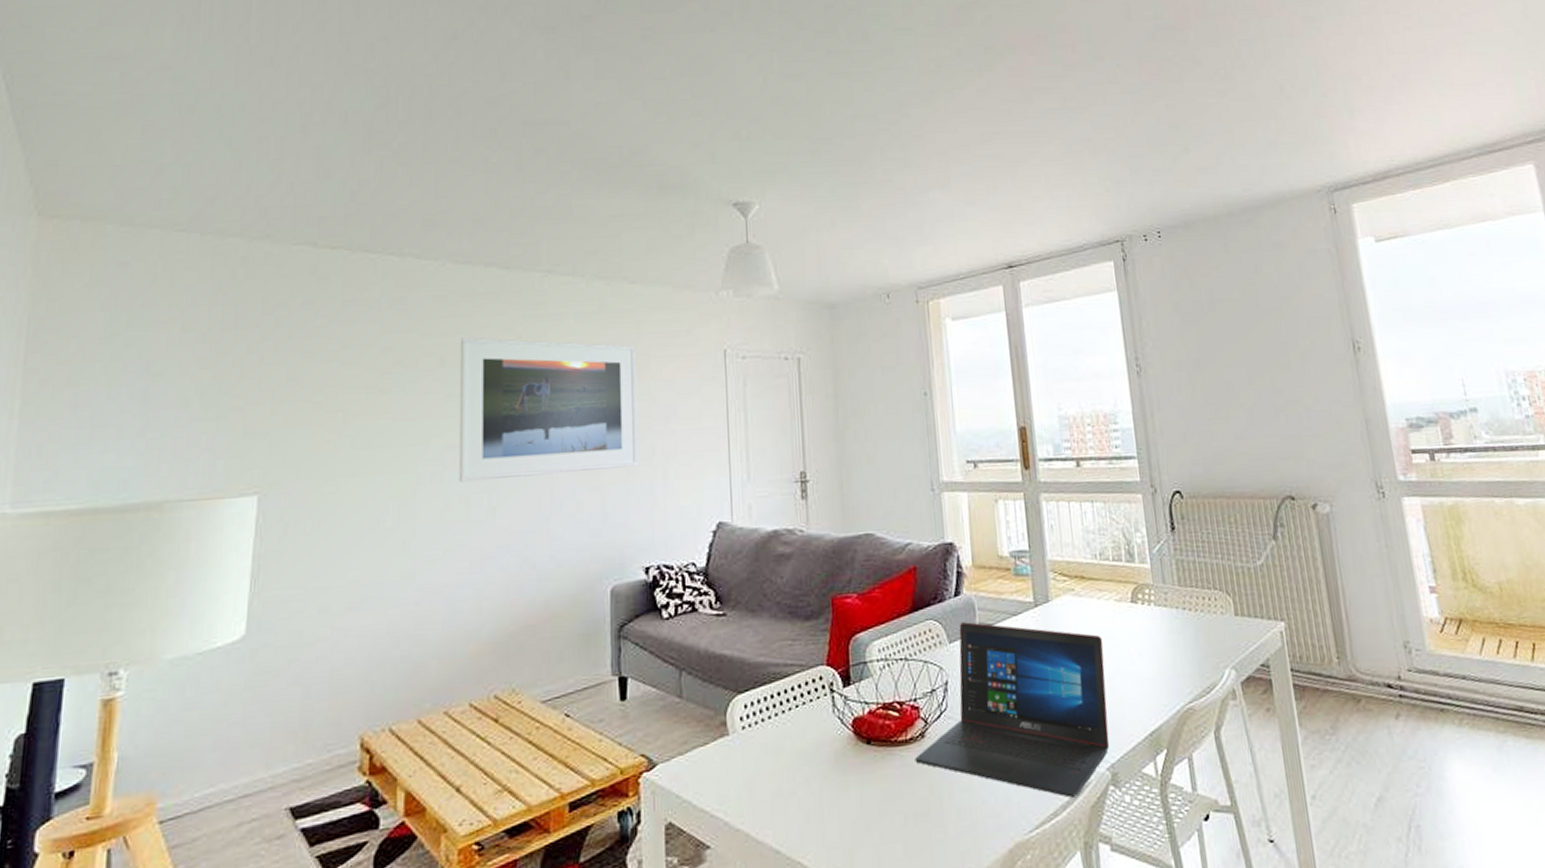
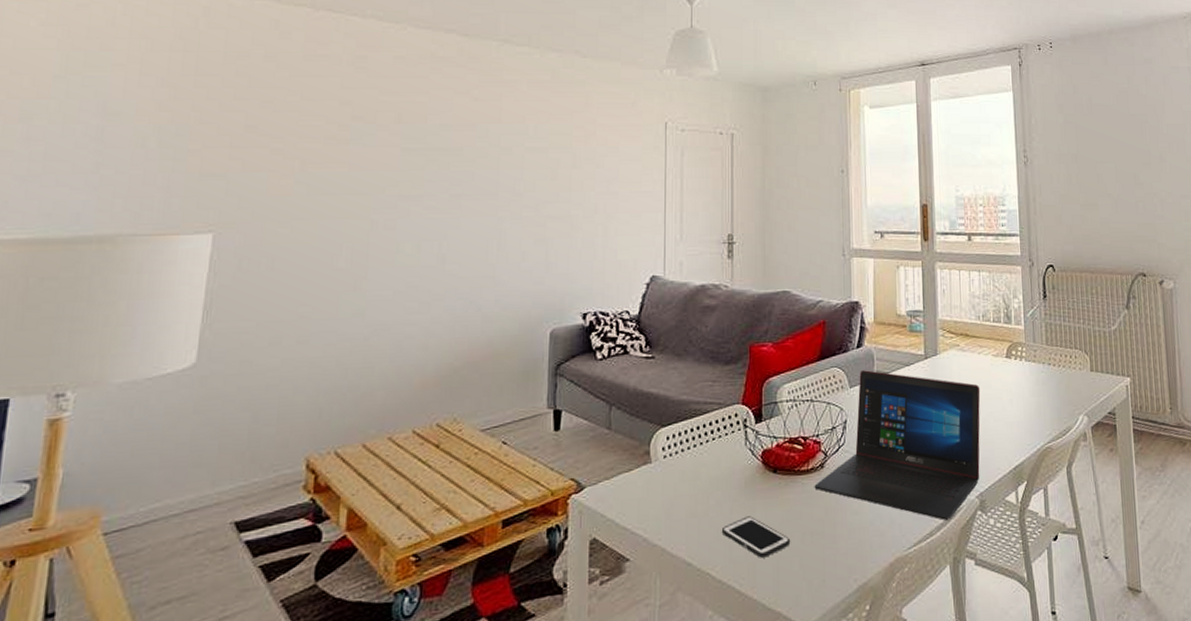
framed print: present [458,337,639,482] -> none [411,97,585,230]
cell phone: none [811,795,892,844] -> present [721,516,791,558]

